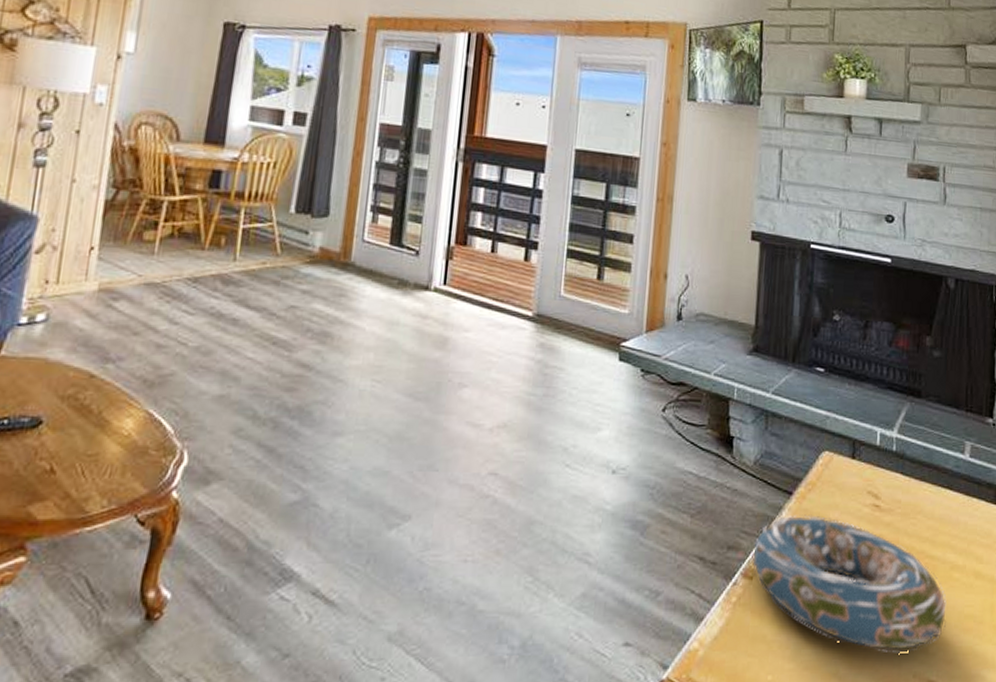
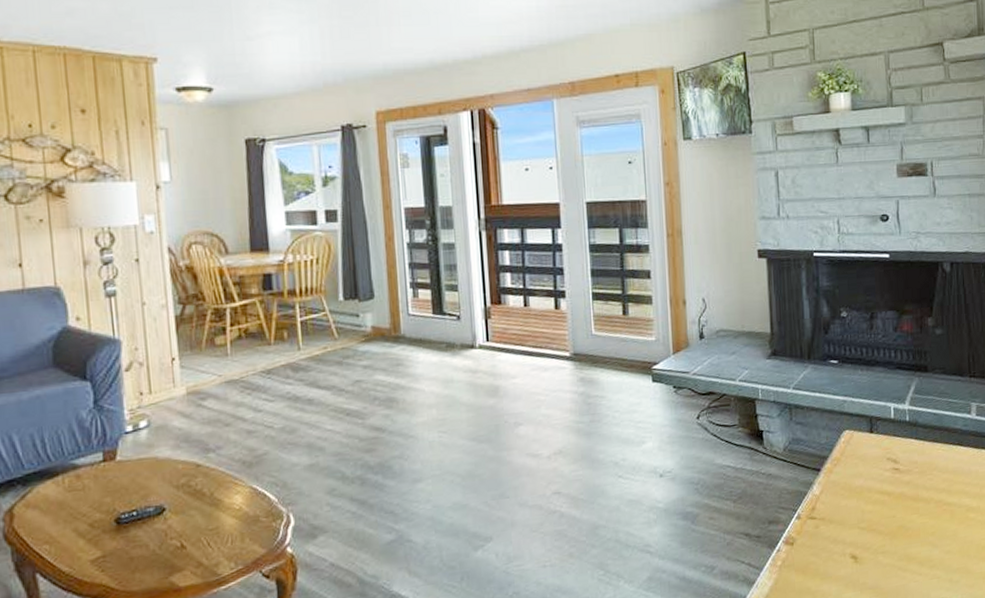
decorative bowl: present [752,515,947,653] -> none [790,485,966,586]

